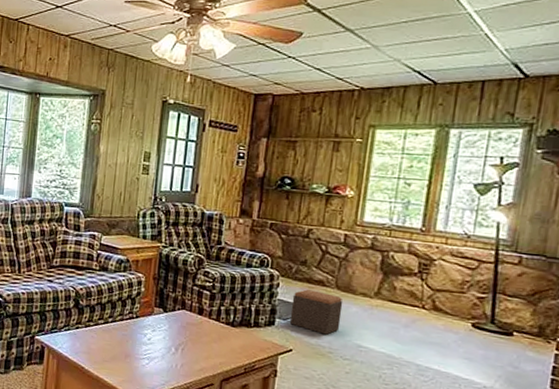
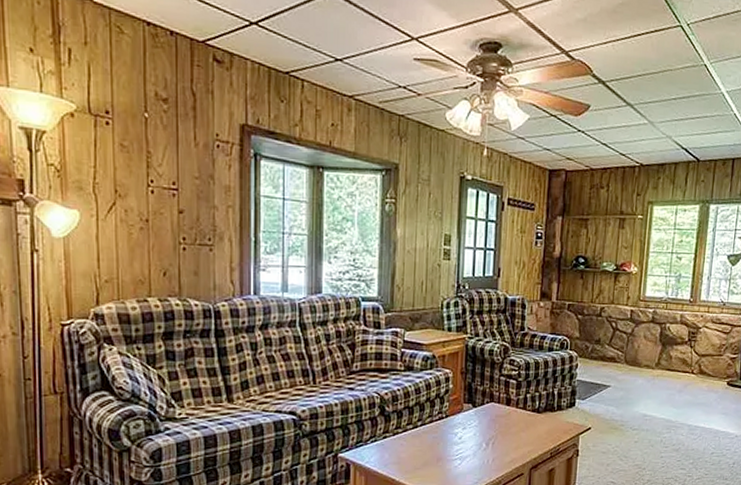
footstool: present [289,289,343,335] -> none [587,367,631,409]

